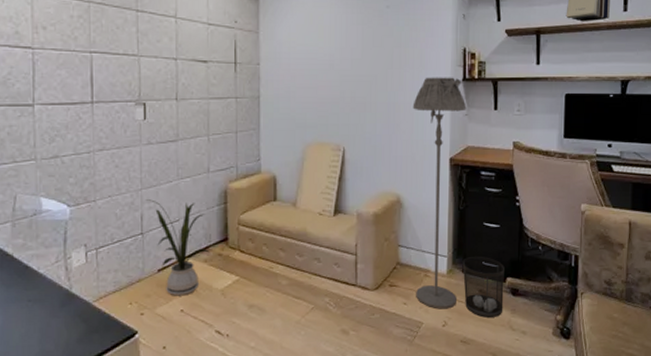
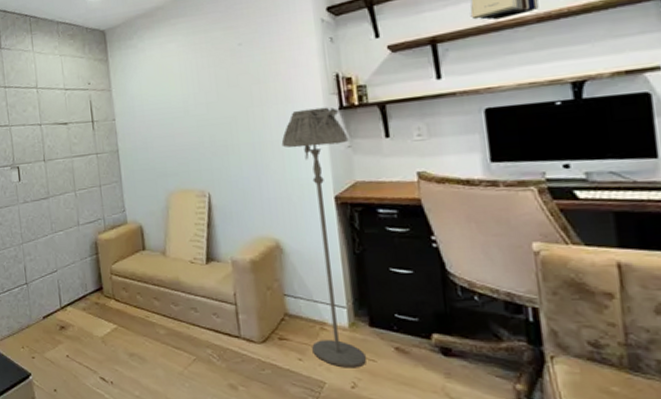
house plant: present [146,199,210,296] -> none [27,252,87,342]
waste bin: present [462,257,504,318] -> none [367,308,433,381]

